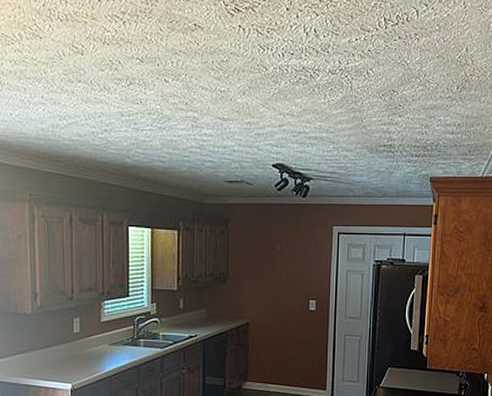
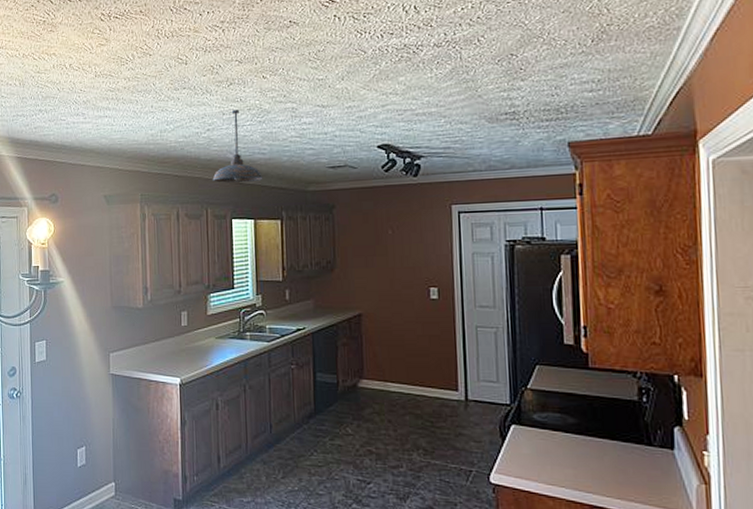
pendant light: none [109,112,162,189] -> present [212,110,263,183]

